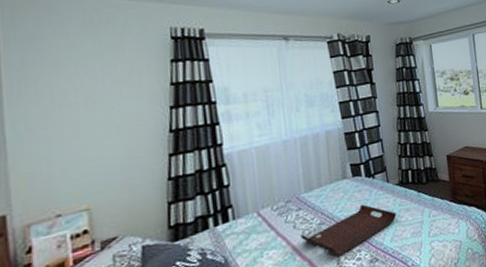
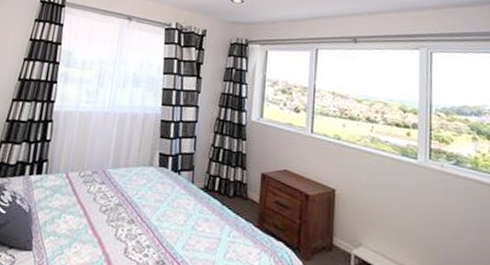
serving tray: present [300,204,396,256] -> none [97,197,194,245]

